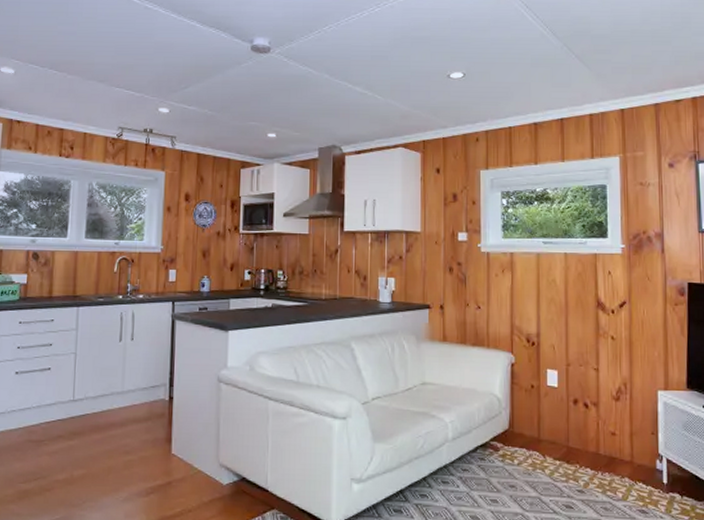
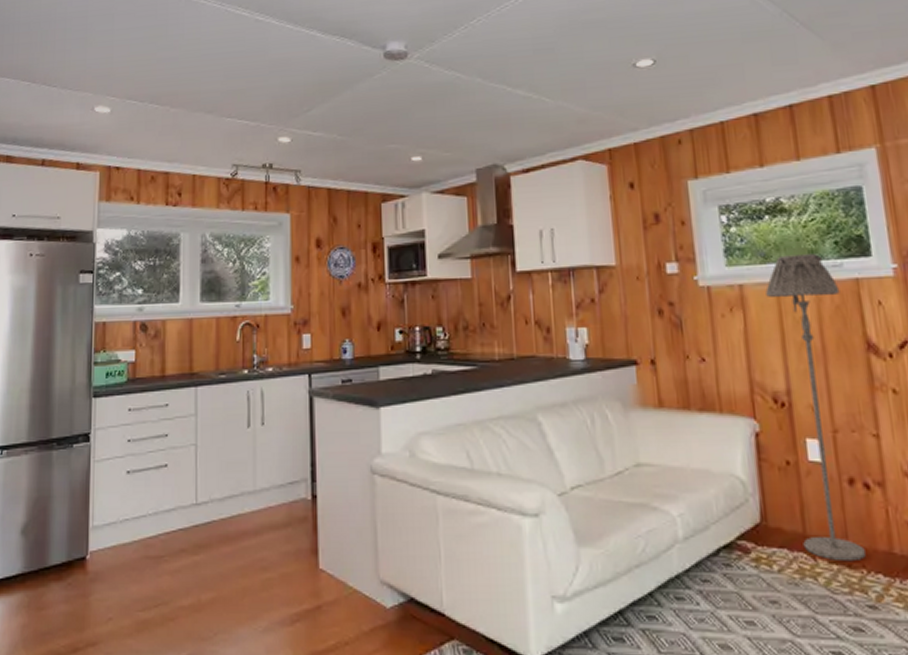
floor lamp: none [529,233,582,459] -> present [765,254,866,562]

